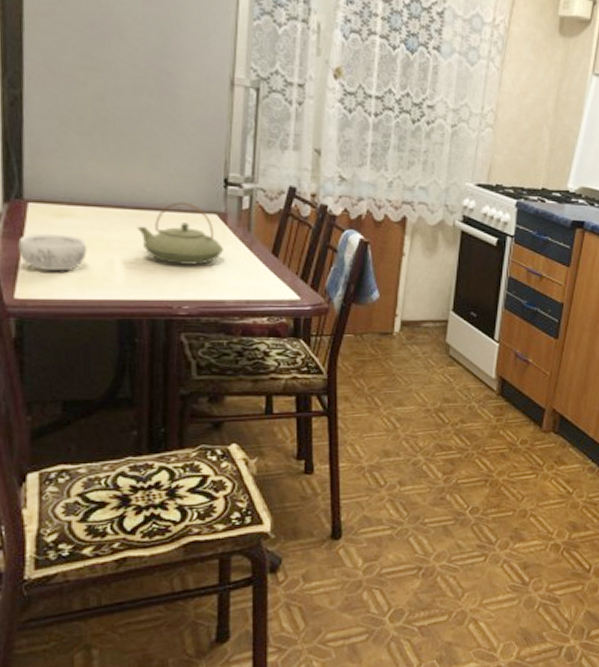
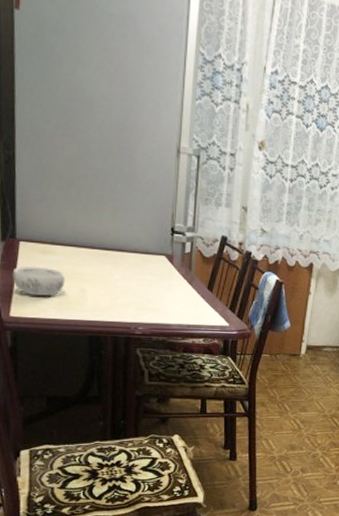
teapot: present [136,202,223,265] -> none [103,245,170,296]

